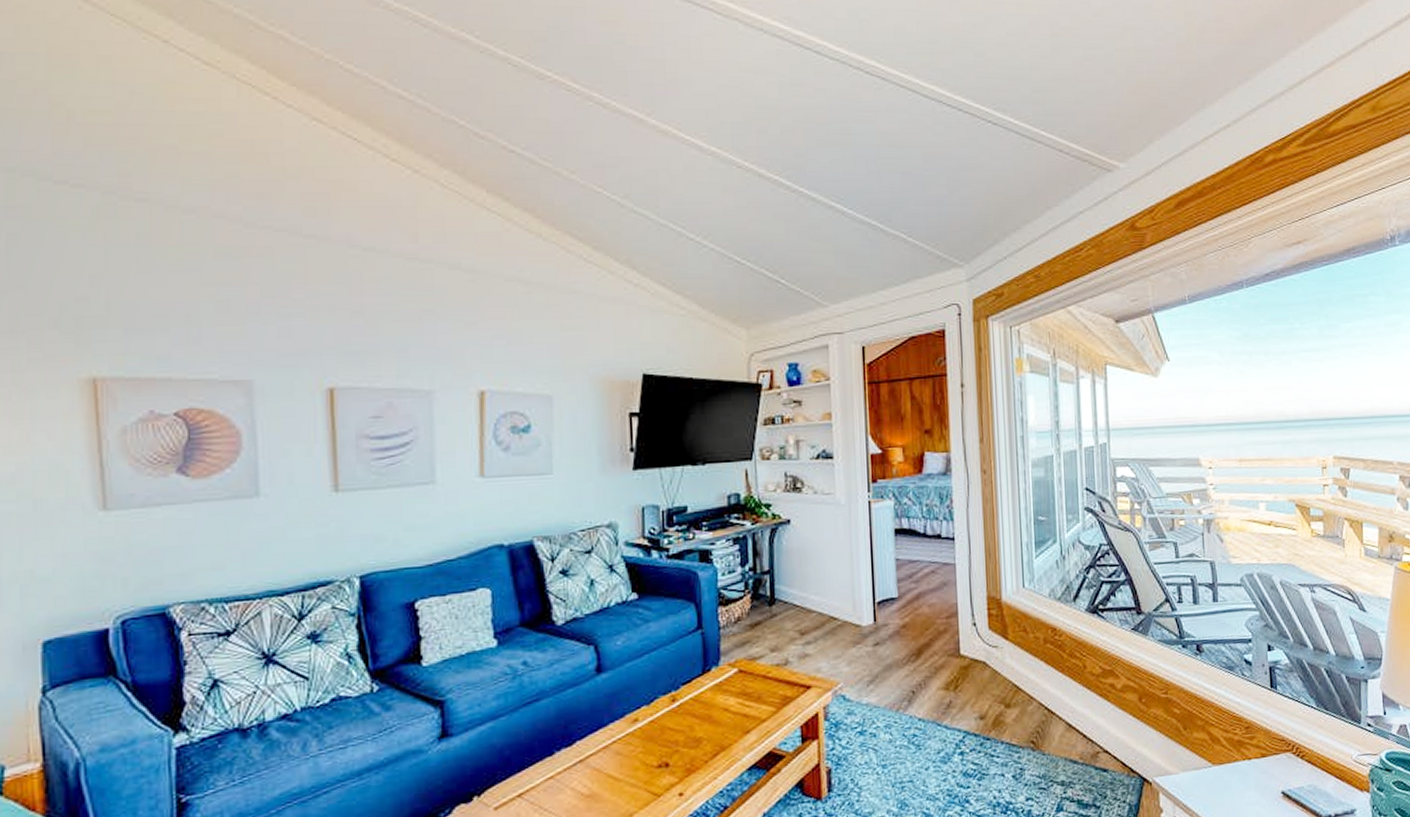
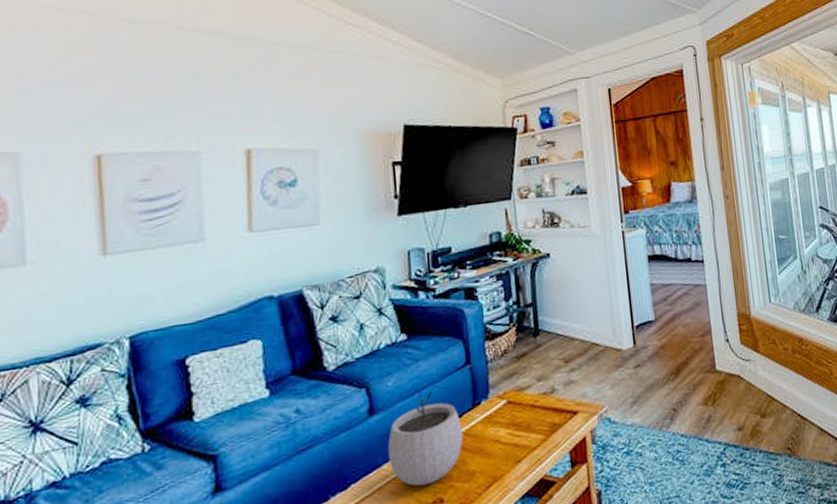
plant pot: none [614,653,692,749] -> present [387,390,463,487]

